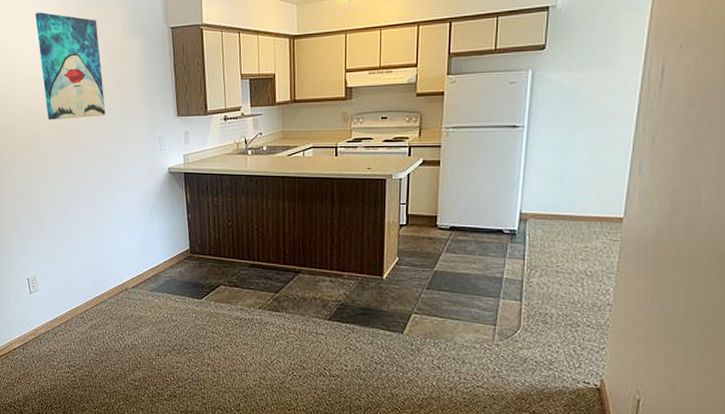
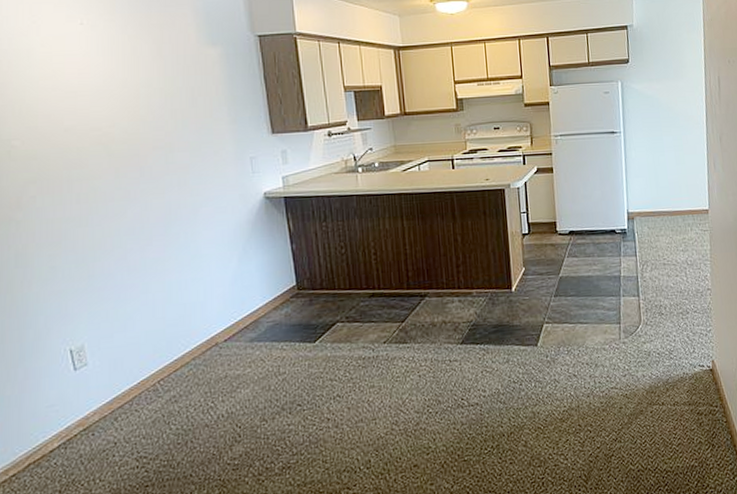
wall art: present [35,12,106,120] -> none [74,13,178,143]

